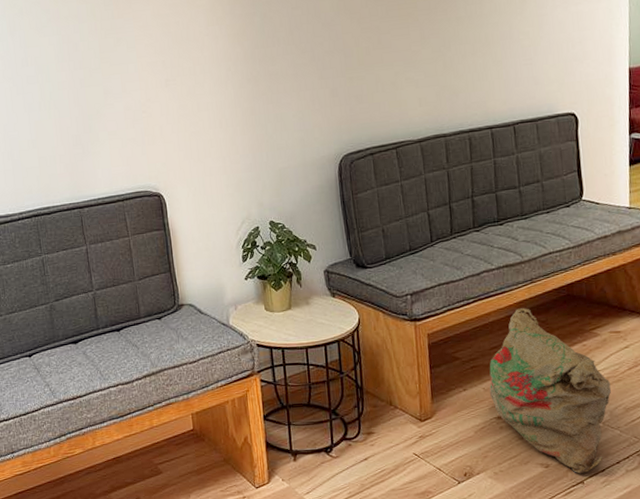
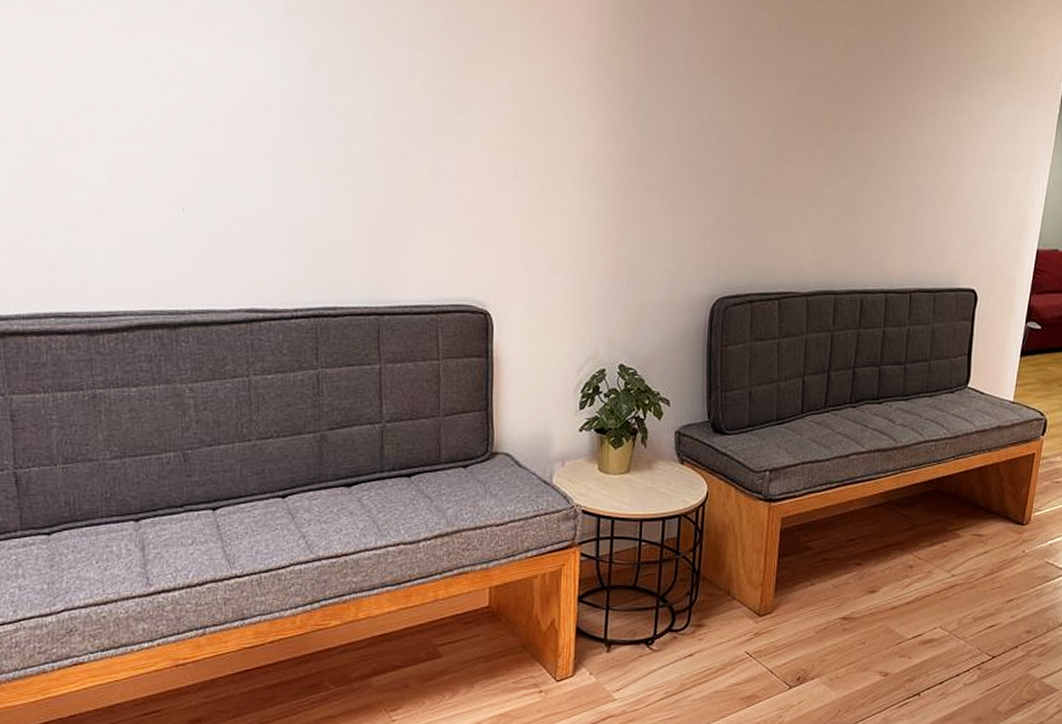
bag: present [489,308,611,474] -> none [838,499,964,685]

